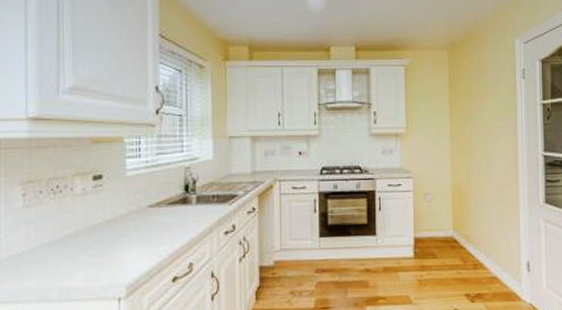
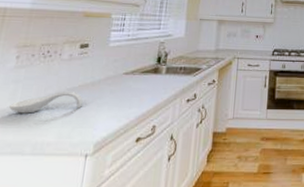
spoon rest: none [25,229,107,258] -> present [9,90,84,114]

